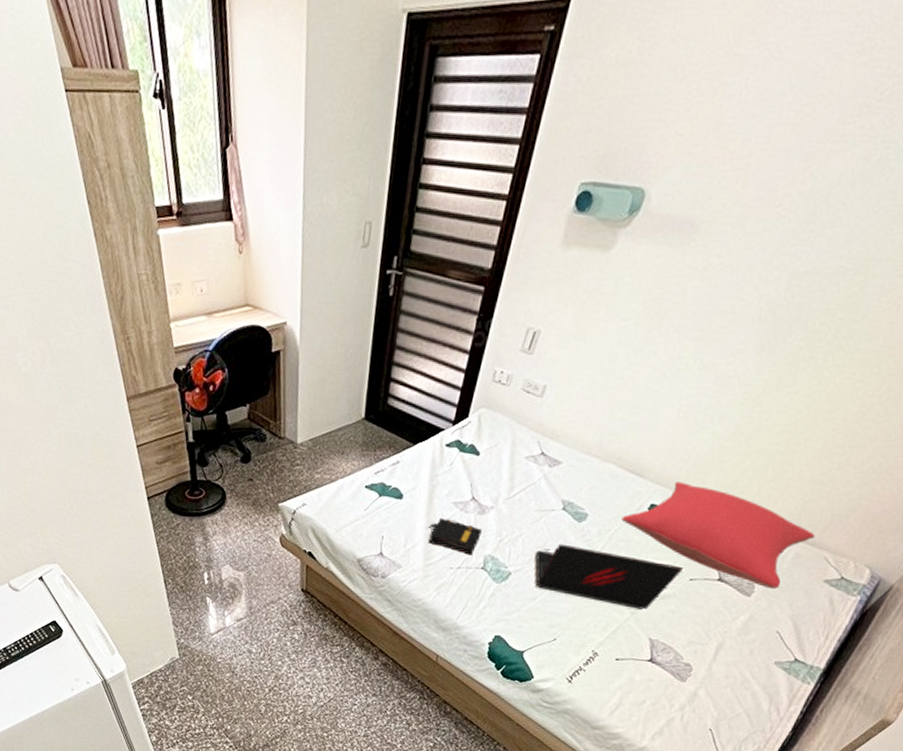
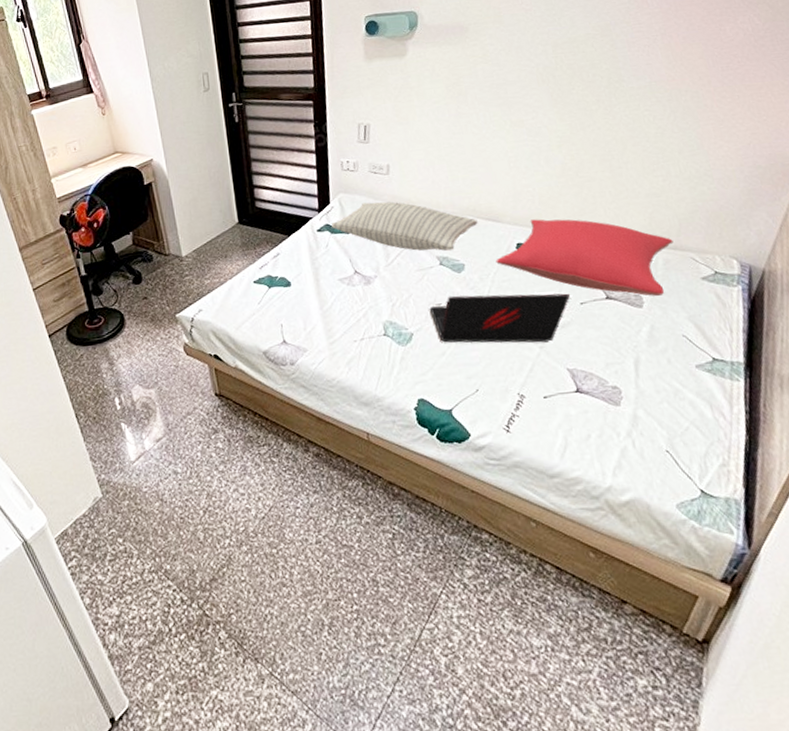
book: present [428,518,482,556] -> none [322,295,374,325]
pillow: none [462,424,619,497] -> present [331,201,478,251]

